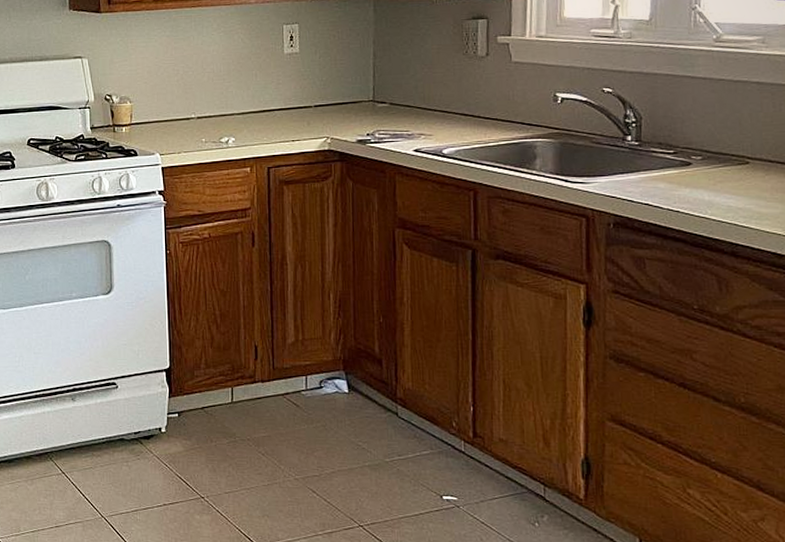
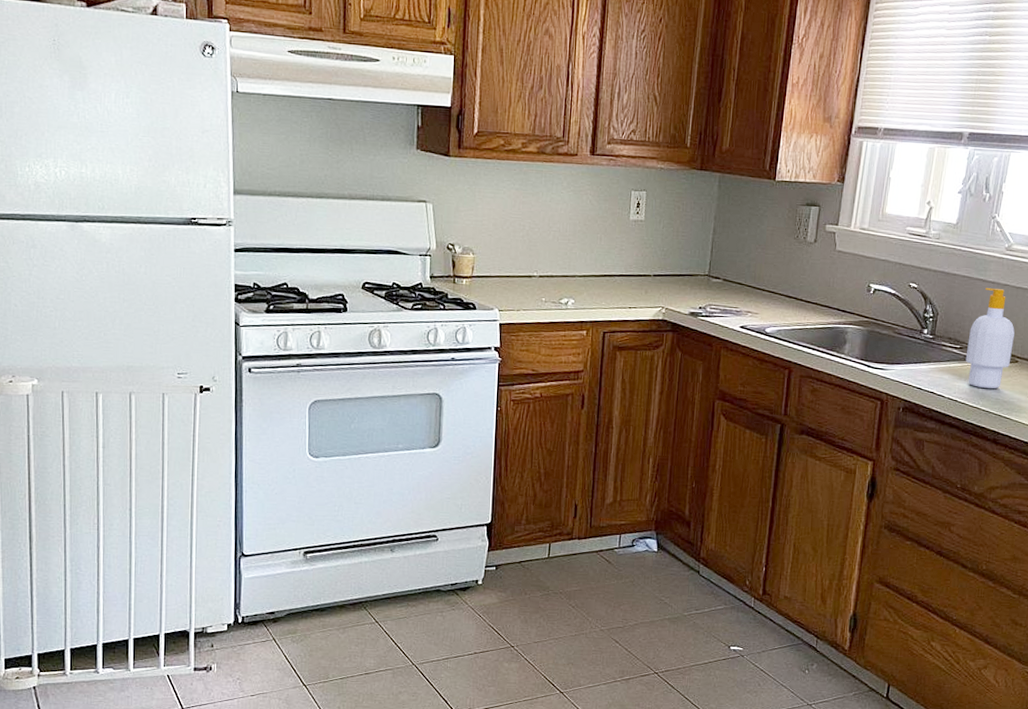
soap bottle: none [682,84,740,196] -> present [965,287,1015,389]

